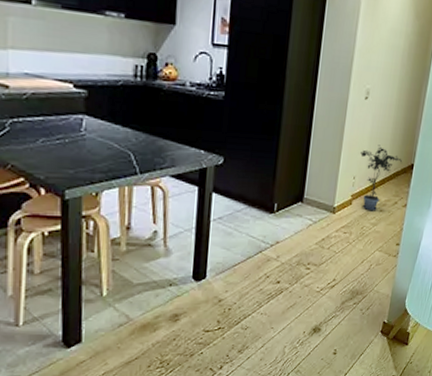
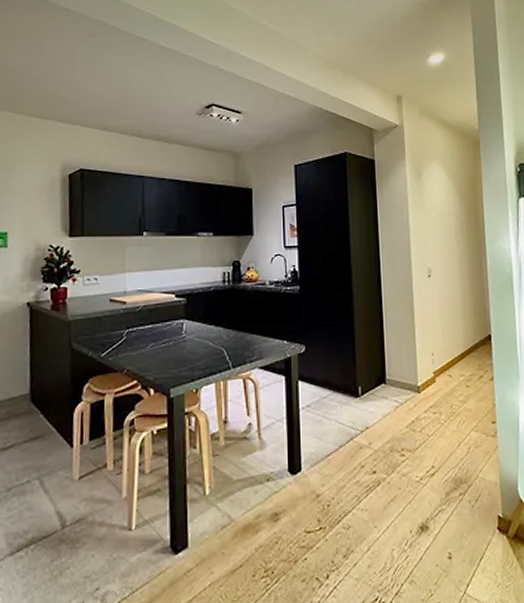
potted plant: present [360,145,403,211] -> none [434,319,479,388]

